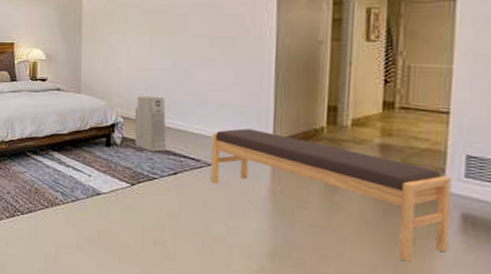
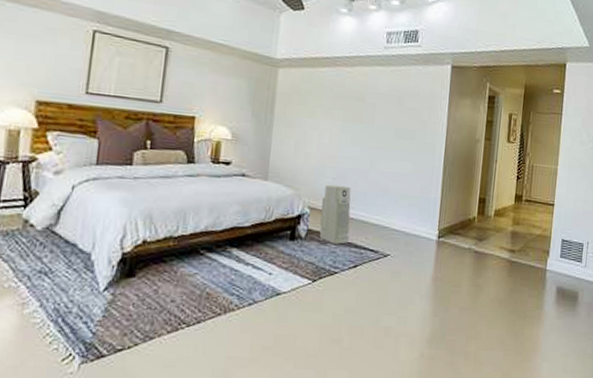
bench: present [210,128,452,262] -> none [385,219,553,332]

